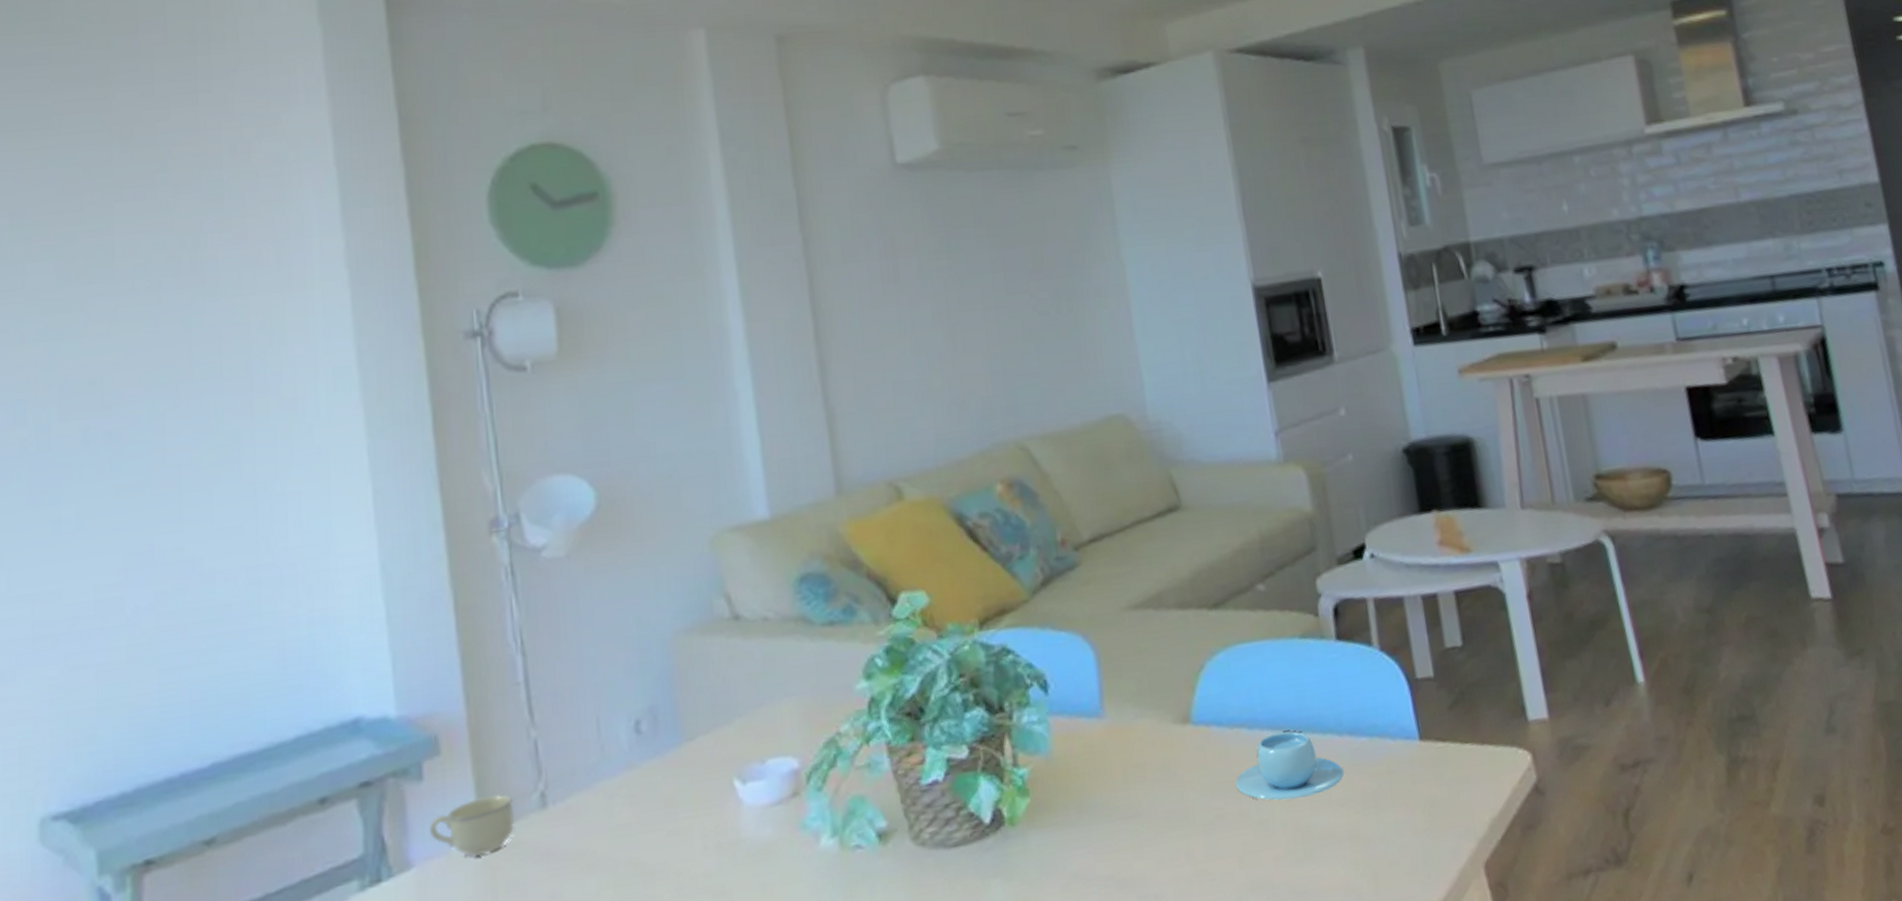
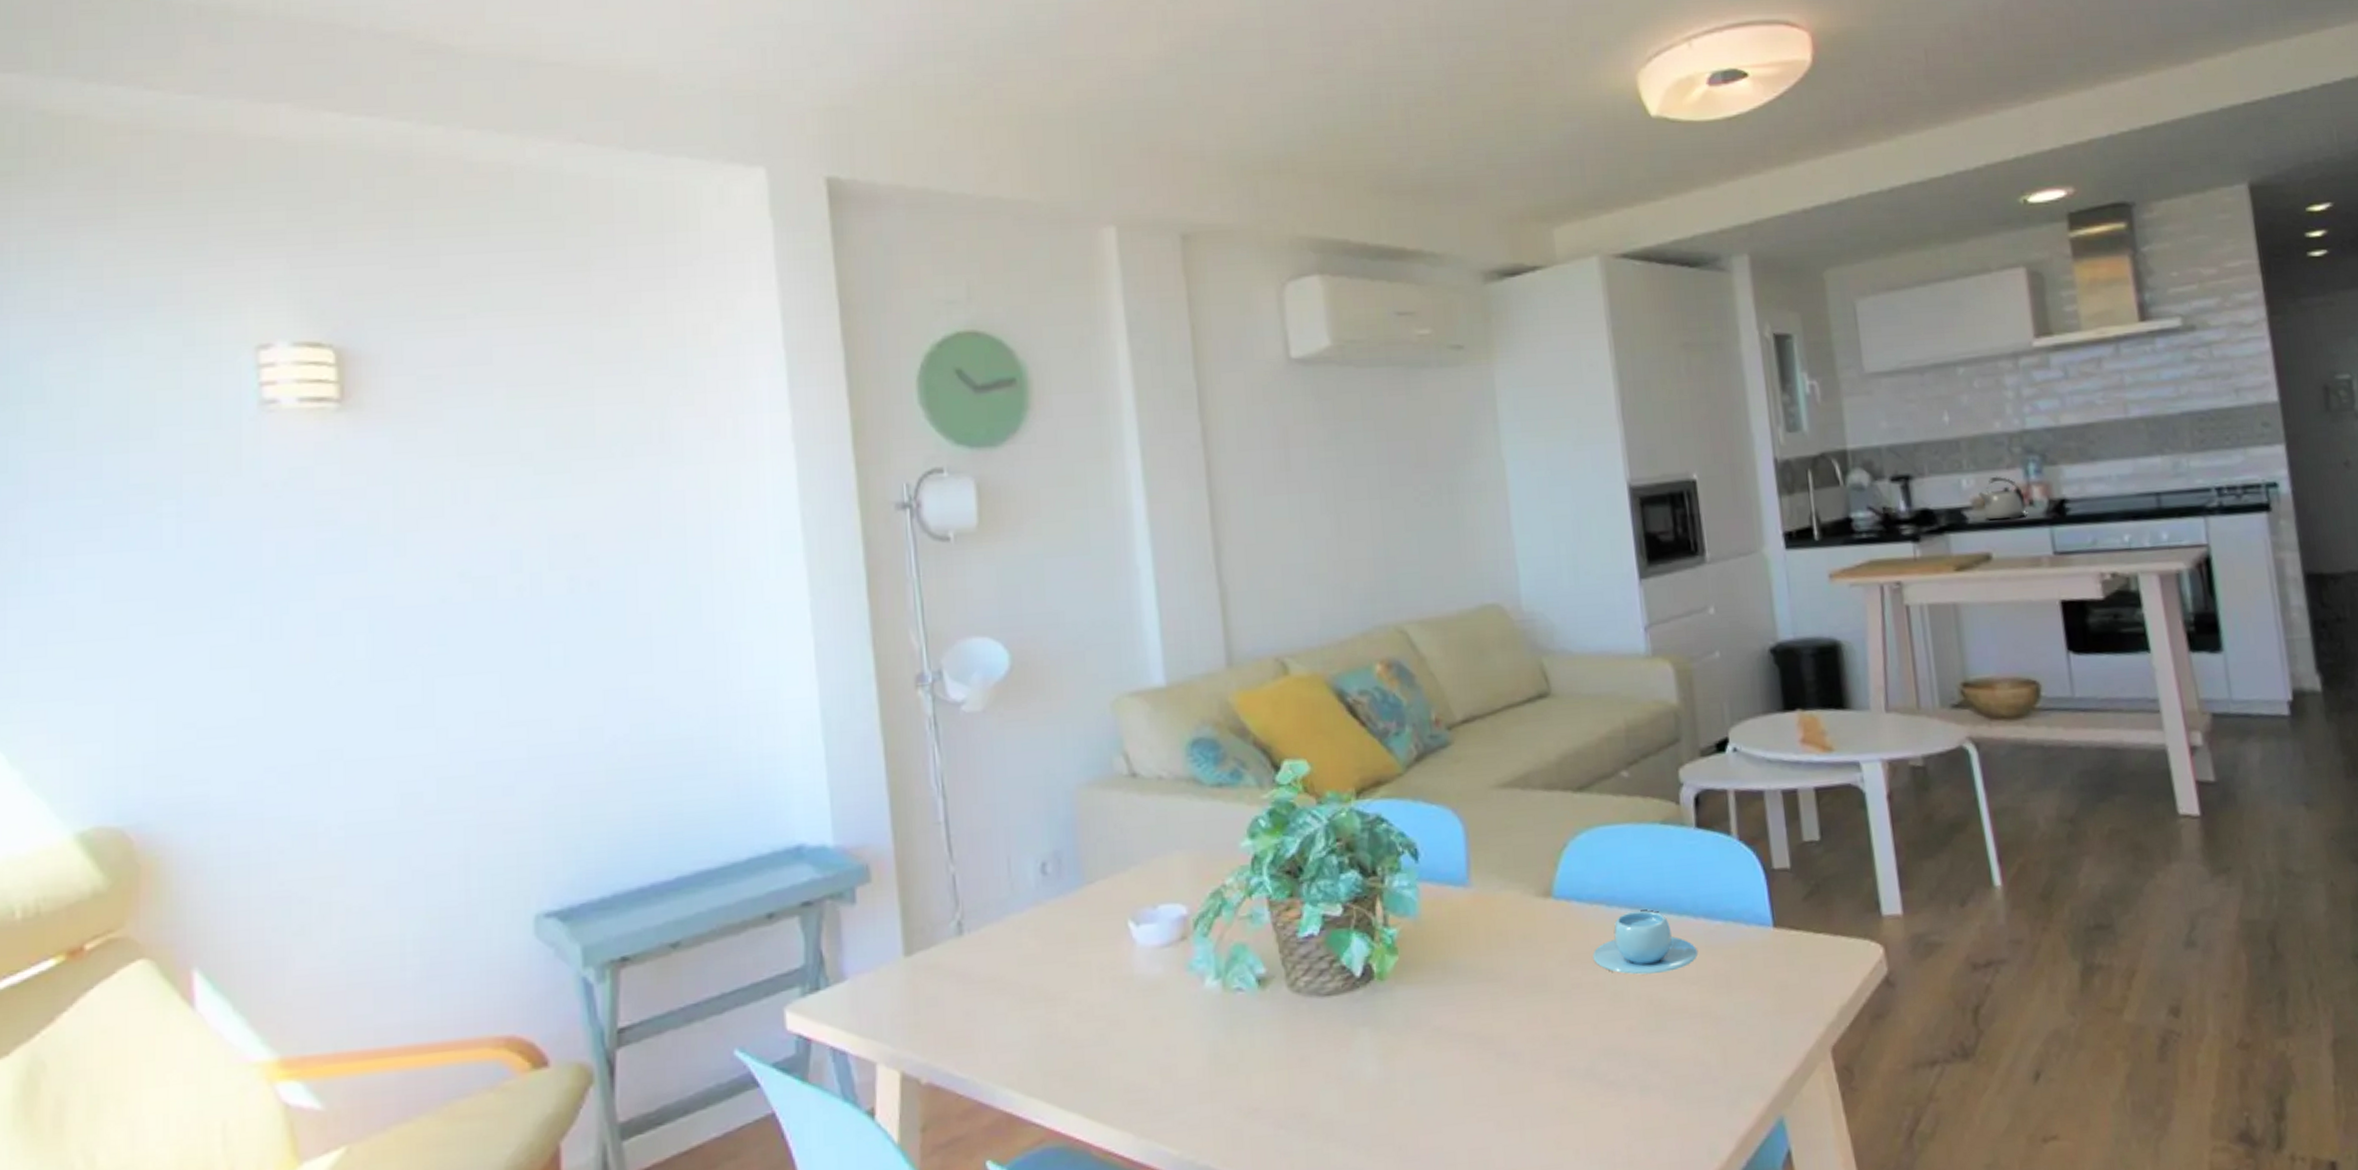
cup: present [428,794,514,857] -> none [860,920,934,975]
kettle: none [1600,264,1647,308] -> present [1978,476,2026,520]

